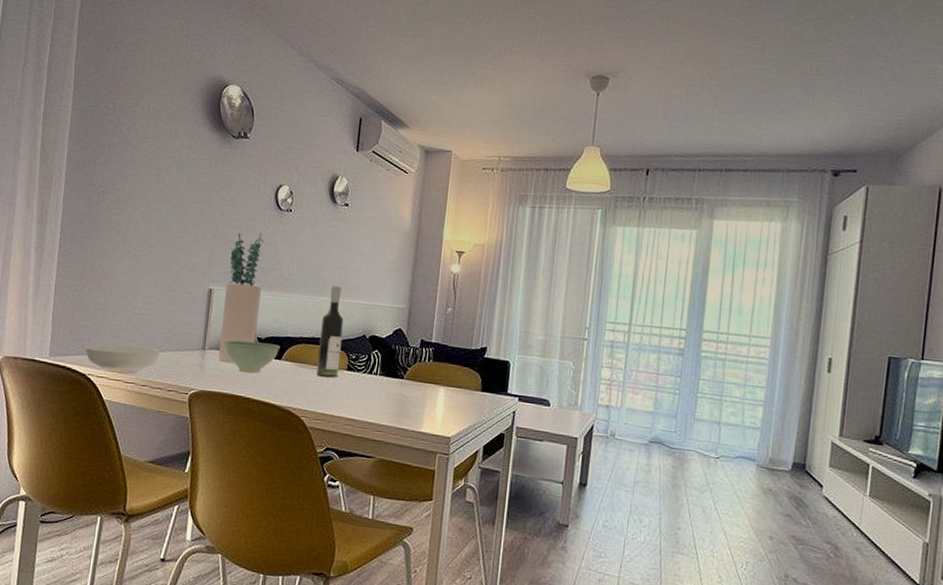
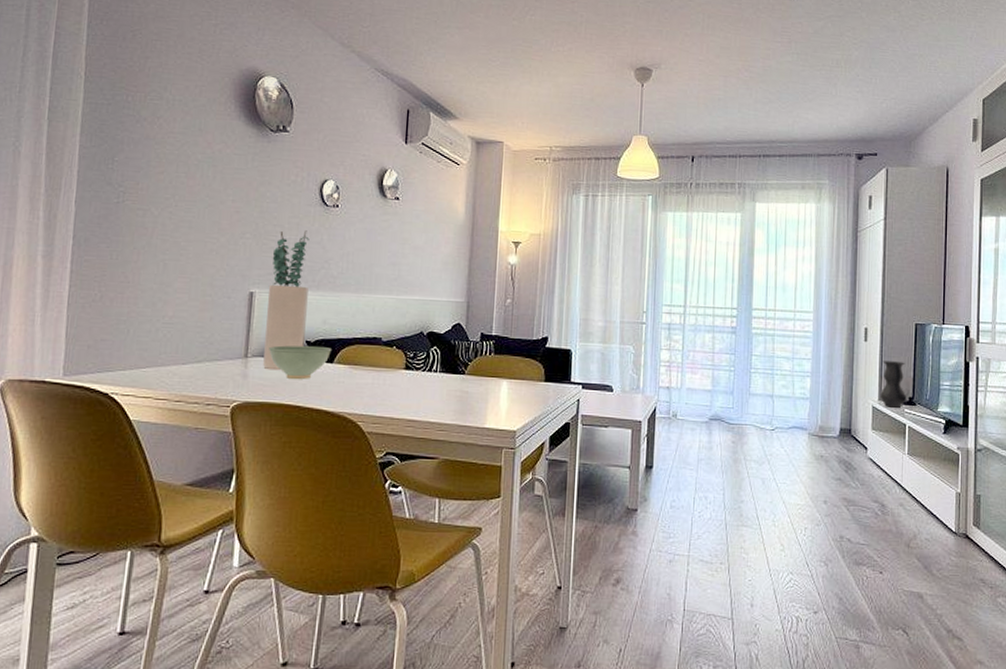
bowl: present [84,344,161,374] -> none [105,358,197,391]
bottle: present [316,285,344,378] -> none [372,282,399,379]
vase: none [840,394,873,446] -> present [879,361,907,408]

